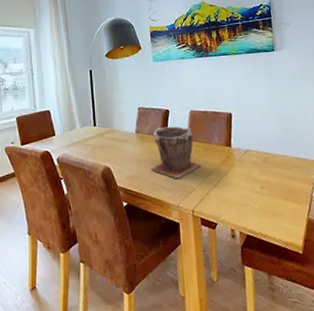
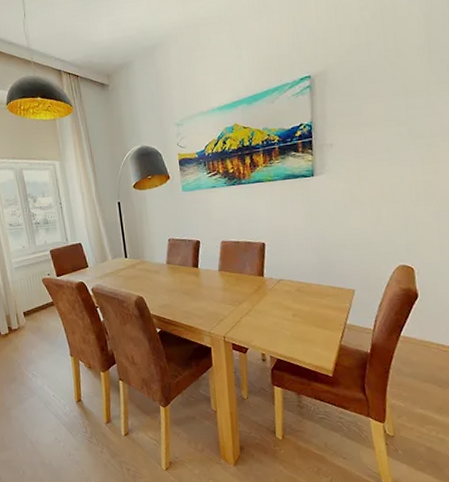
plant pot: present [151,126,200,178] -> none [182,256,232,307]

